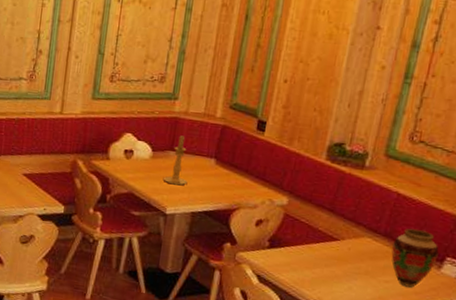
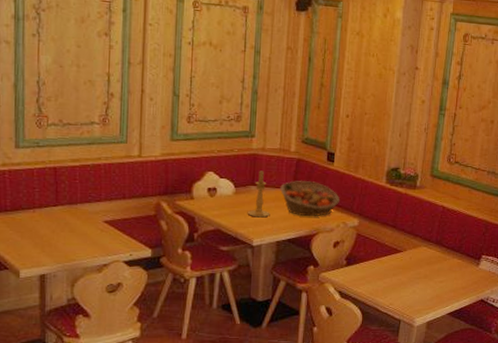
fruit basket: none [200,148,269,190] -> present [280,180,340,217]
vase: present [391,228,439,288] -> none [442,234,477,284]

